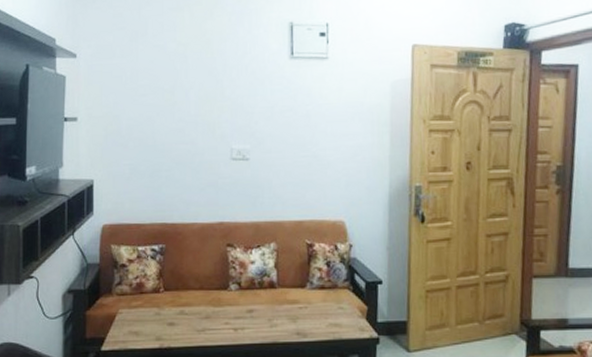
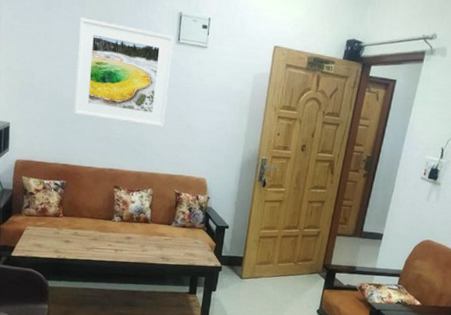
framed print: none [170,44,287,163] -> present [74,17,175,128]

